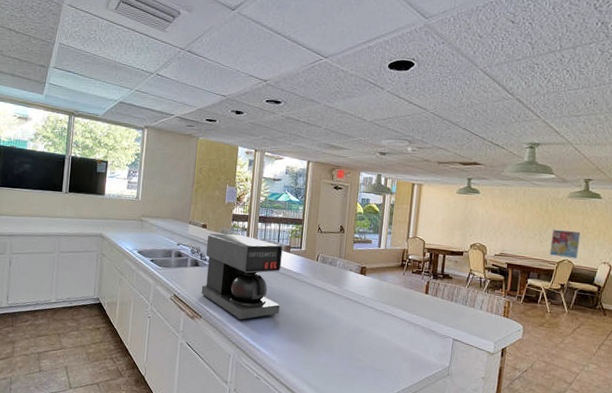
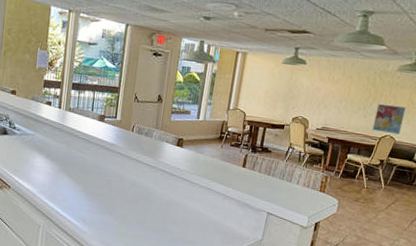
coffee maker: present [201,233,283,321] -> none [10,100,97,191]

